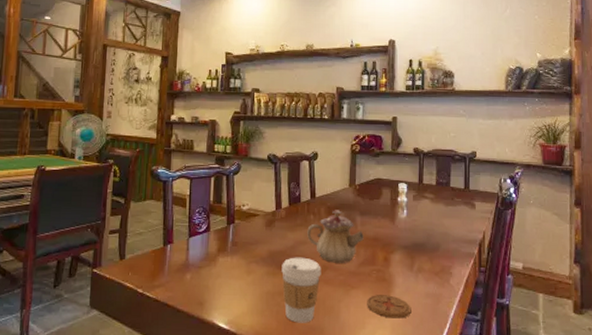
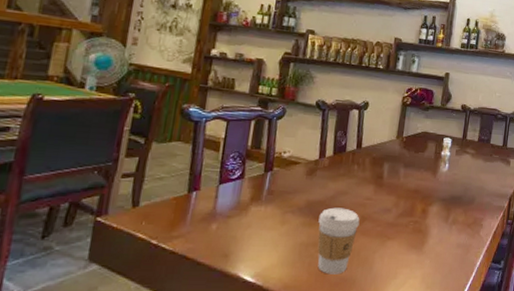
teapot: present [307,210,364,263] -> none [349,161,406,214]
coaster: present [367,295,411,319] -> none [401,245,443,268]

